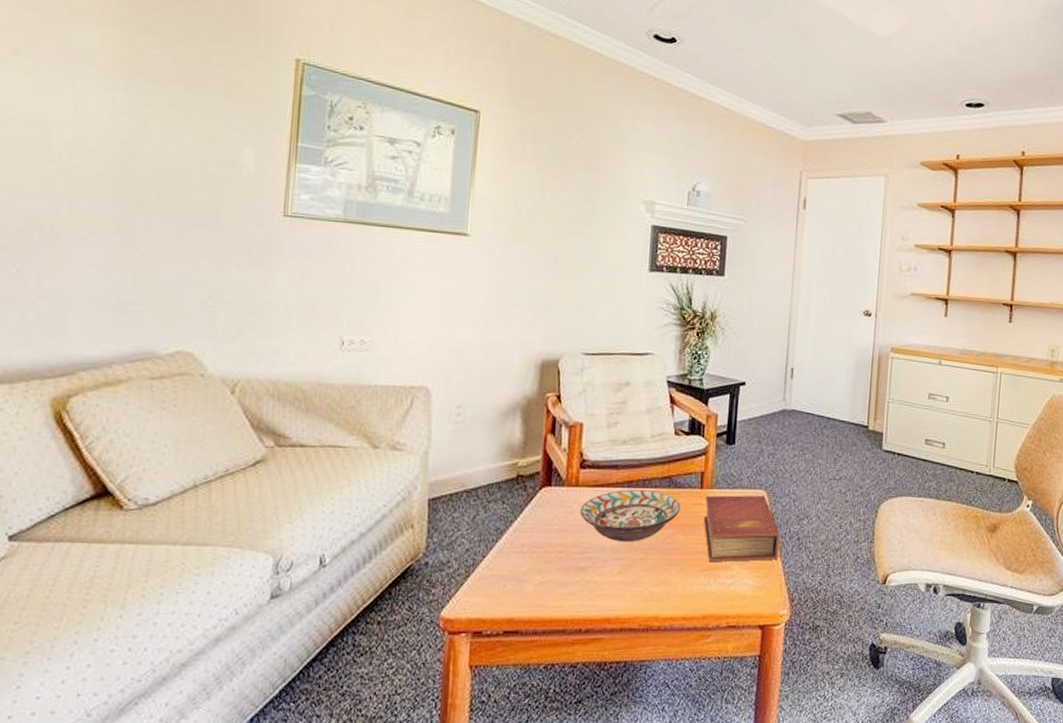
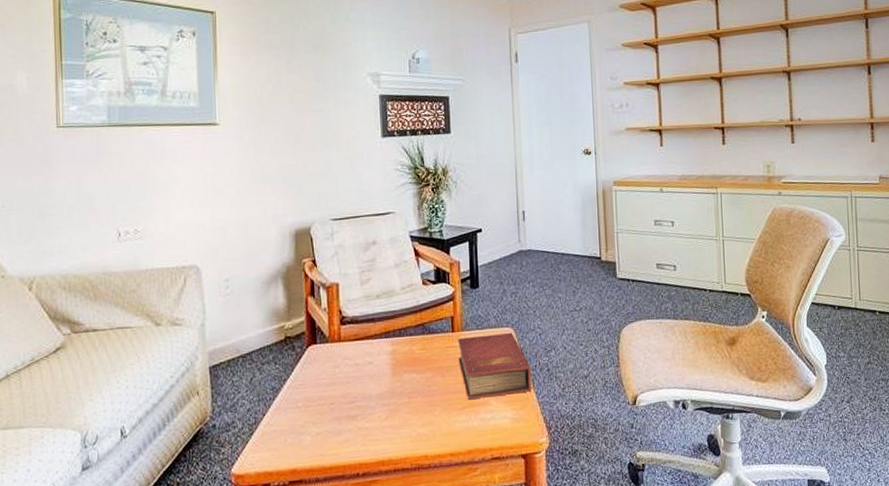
decorative bowl: present [580,489,681,543] -> none [345,338,437,389]

